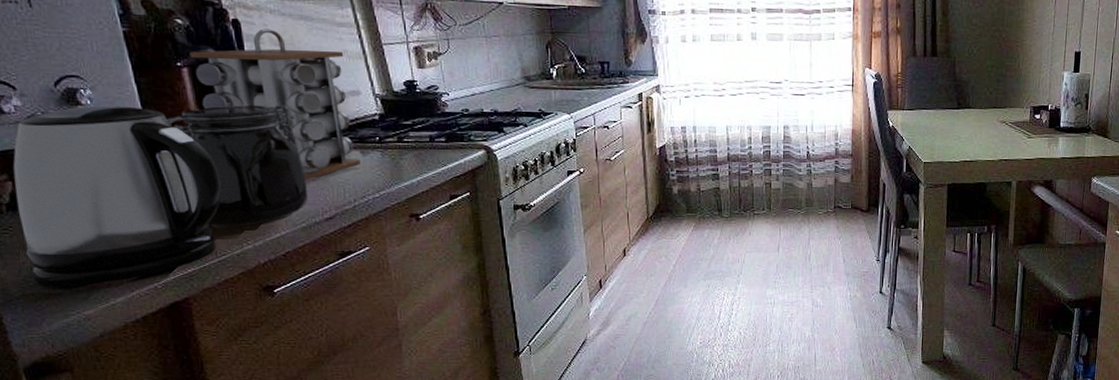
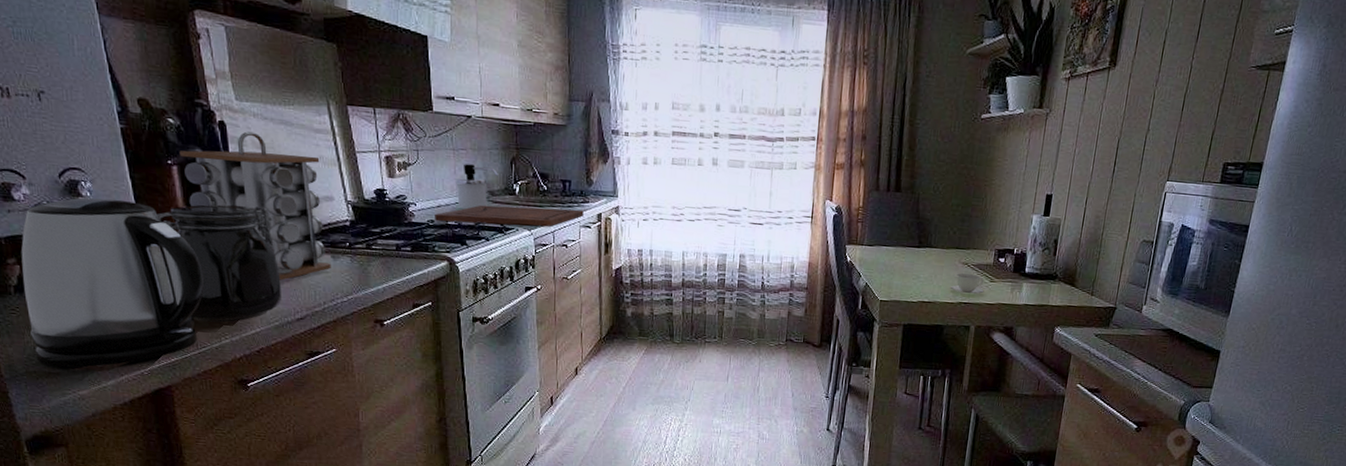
cutting board: none [469,90,624,110] -> present [435,205,584,227]
soap dispenser: none [488,50,535,97] -> present [455,164,499,210]
teacup: none [990,132,1023,151] -> present [950,273,984,295]

